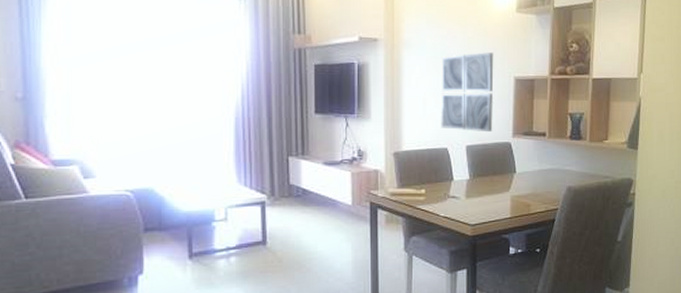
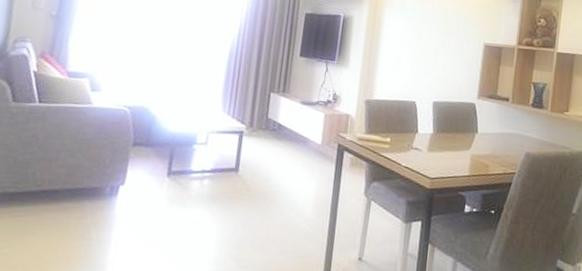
wall art: present [441,52,494,131] -> none [411,17,467,91]

